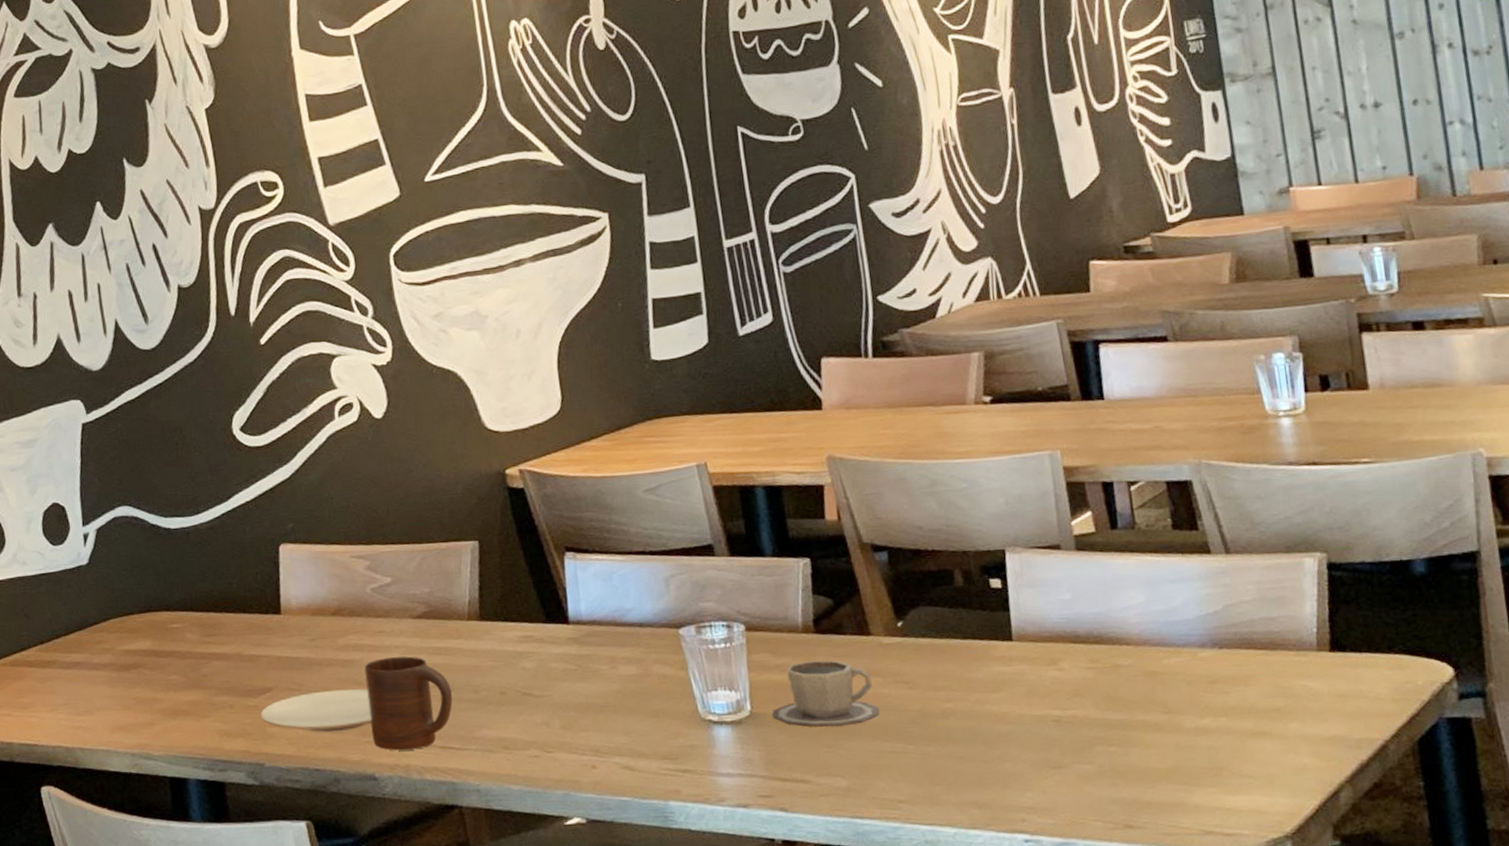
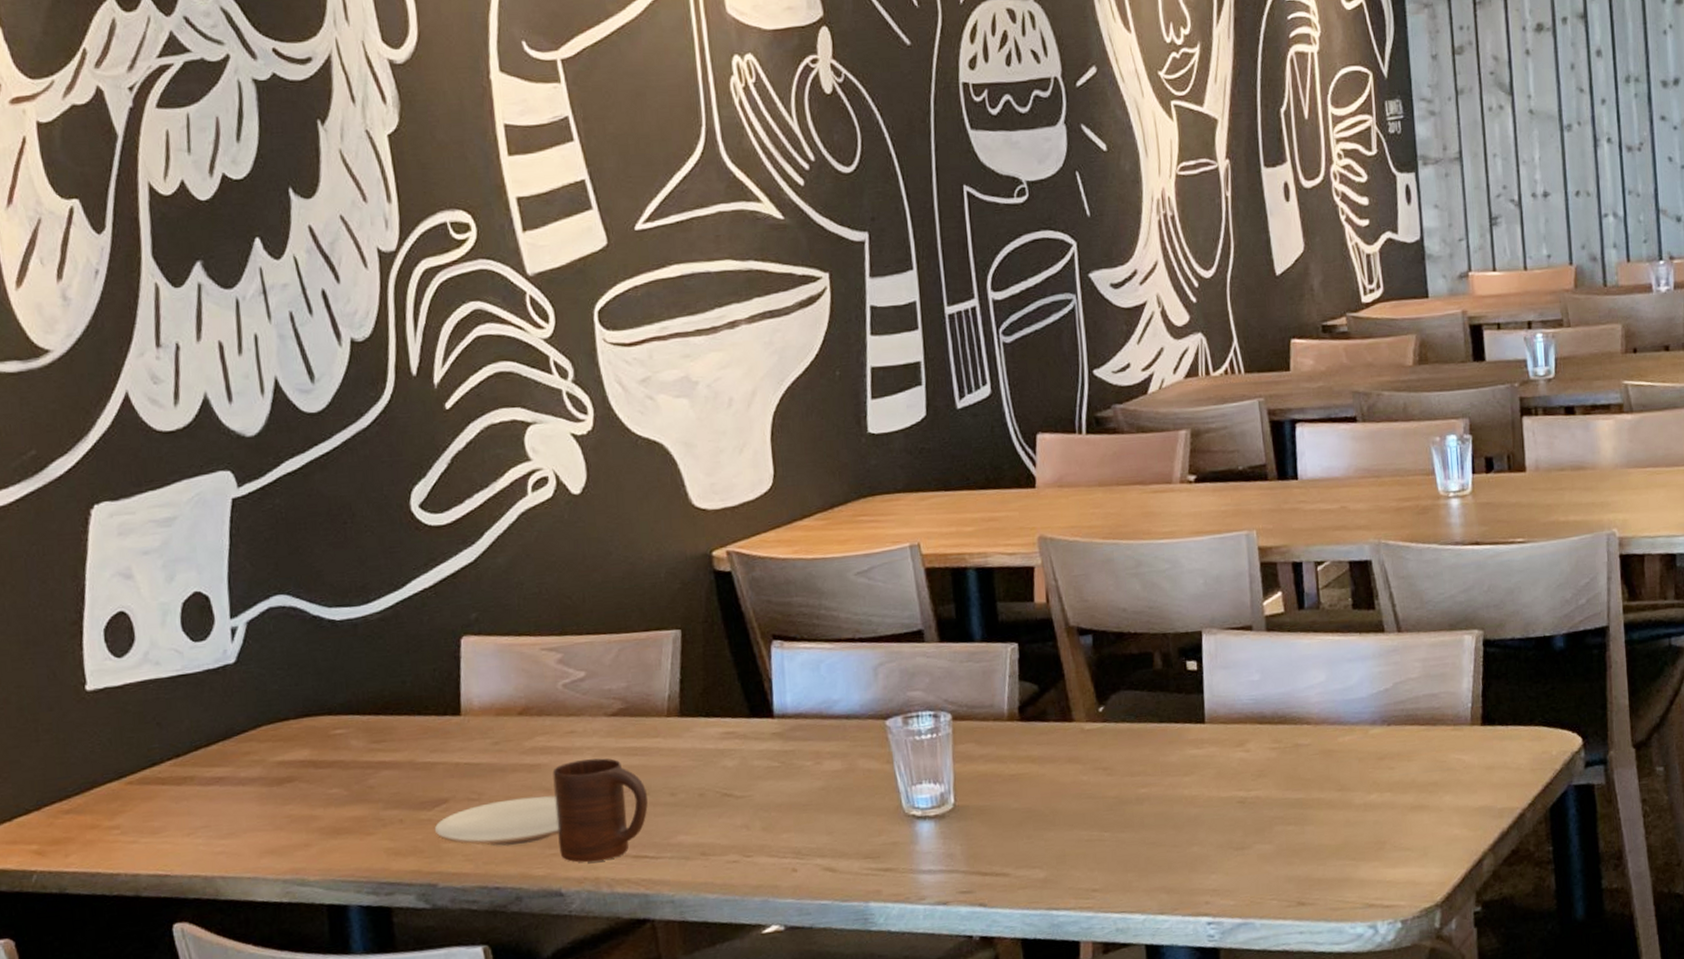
cup: present [772,660,880,728] -> none [975,748,1079,819]

